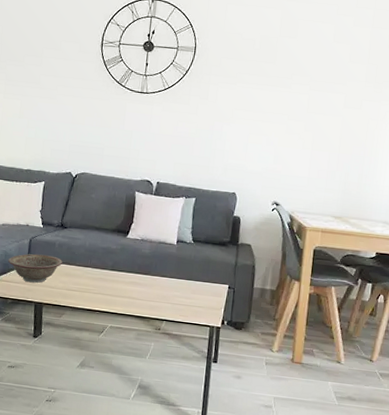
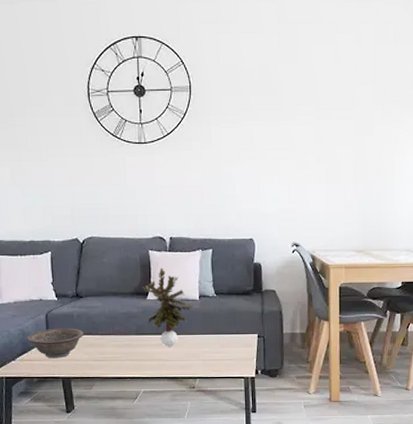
potted plant: none [122,209,170,286] -> present [143,268,193,347]

